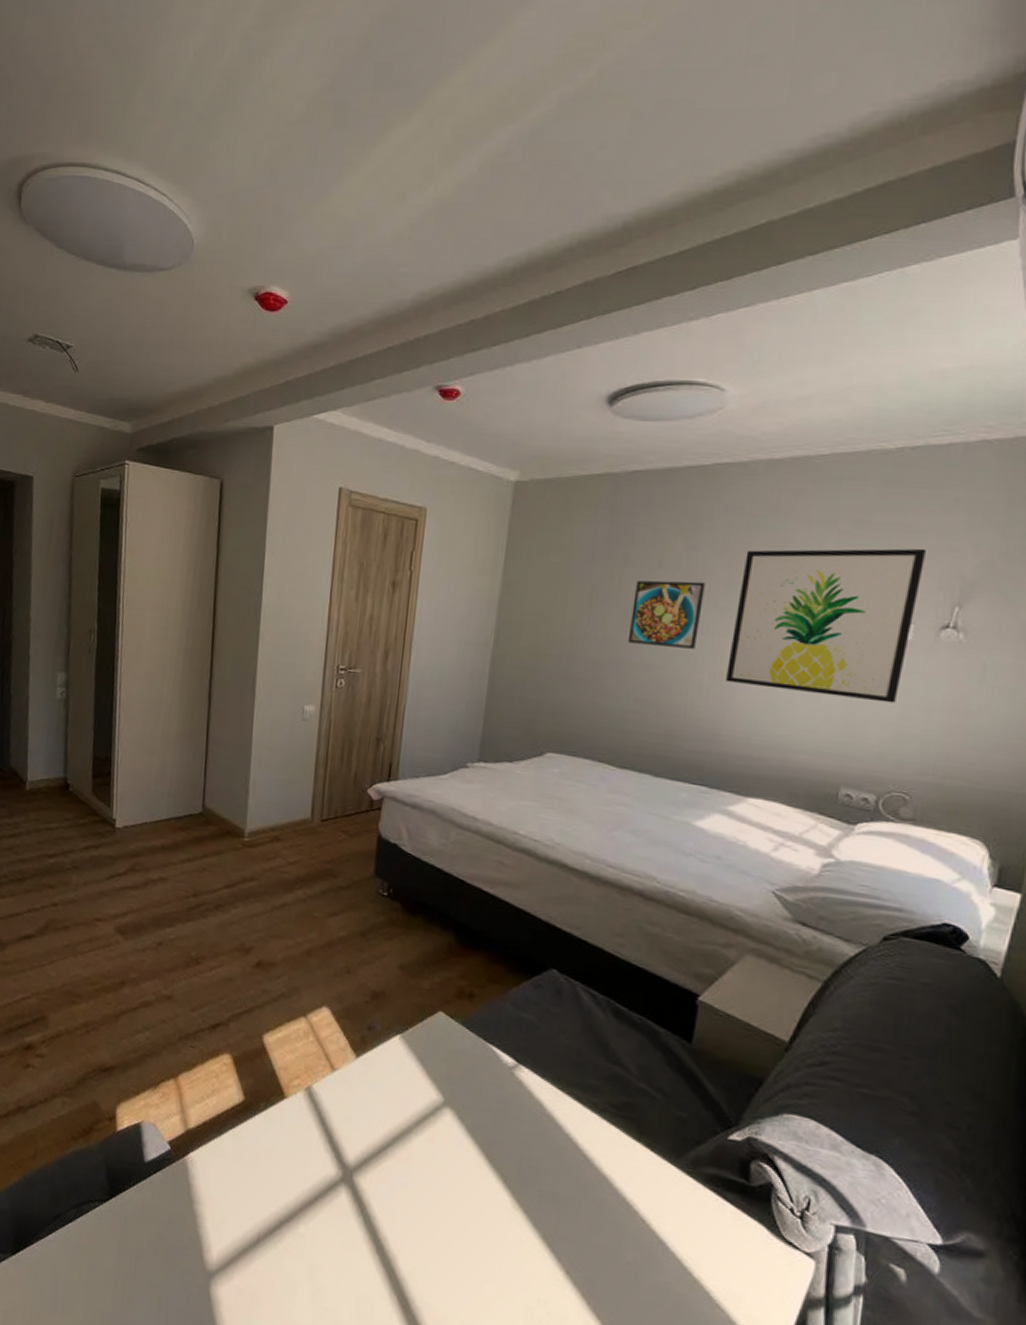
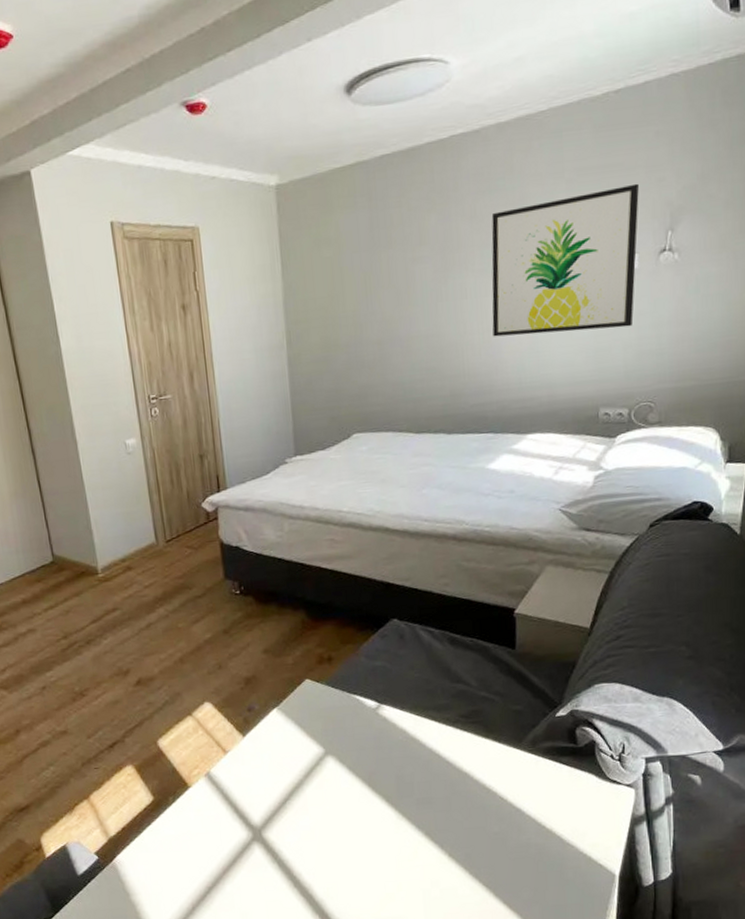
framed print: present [627,580,705,649] -> none [402,250,463,319]

